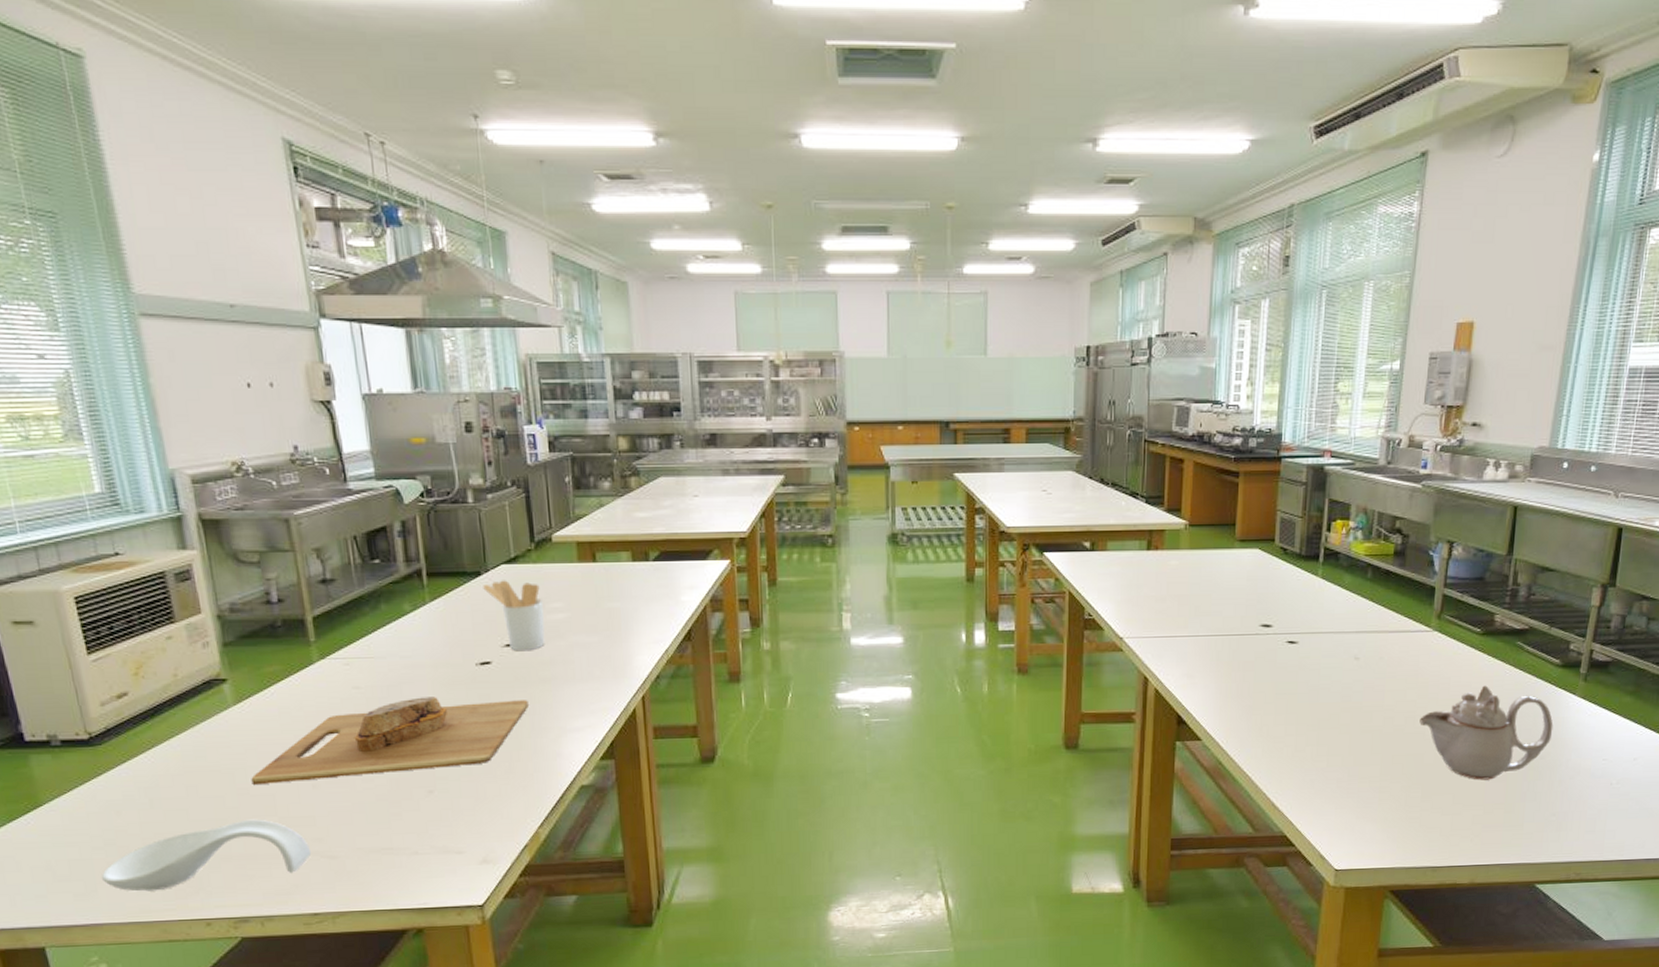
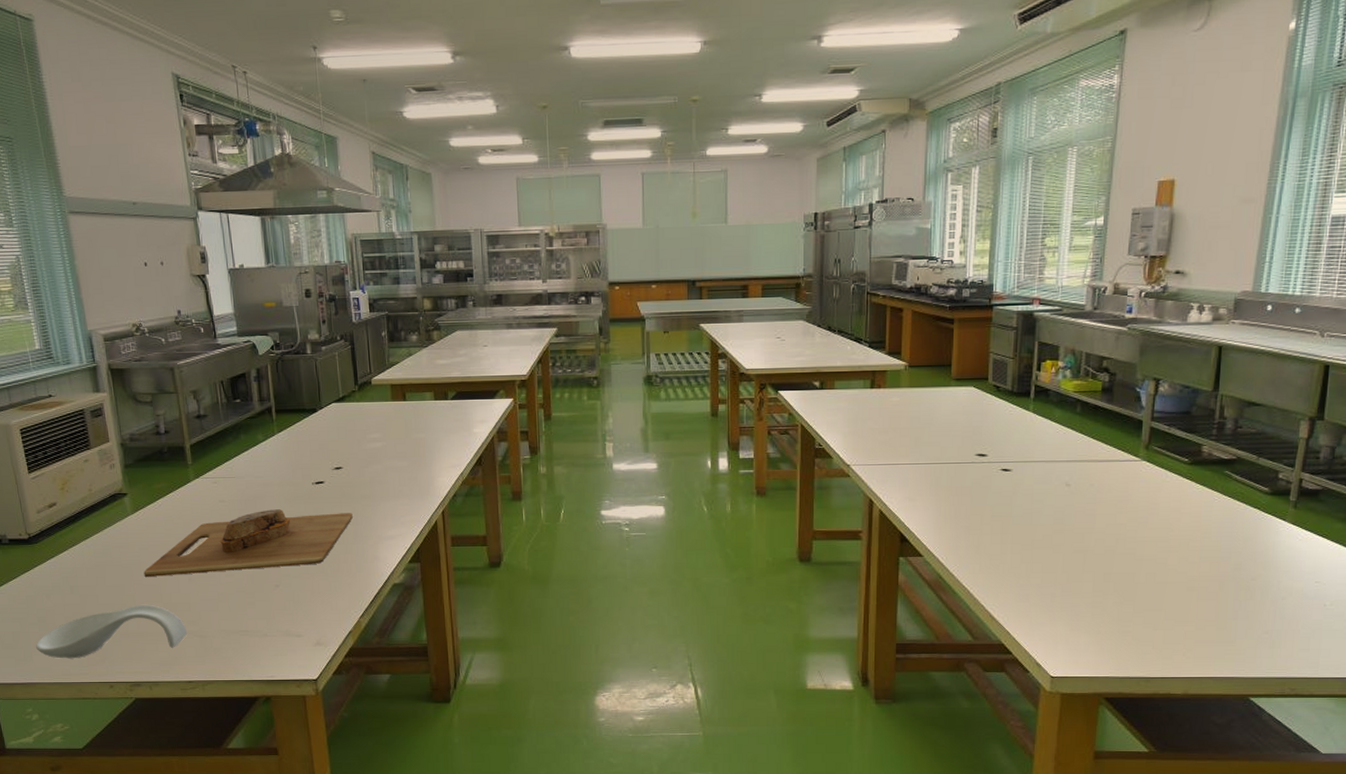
utensil holder: present [483,580,545,652] -> none [318,415,366,473]
teapot: present [1419,685,1554,780] -> none [1130,511,1264,599]

